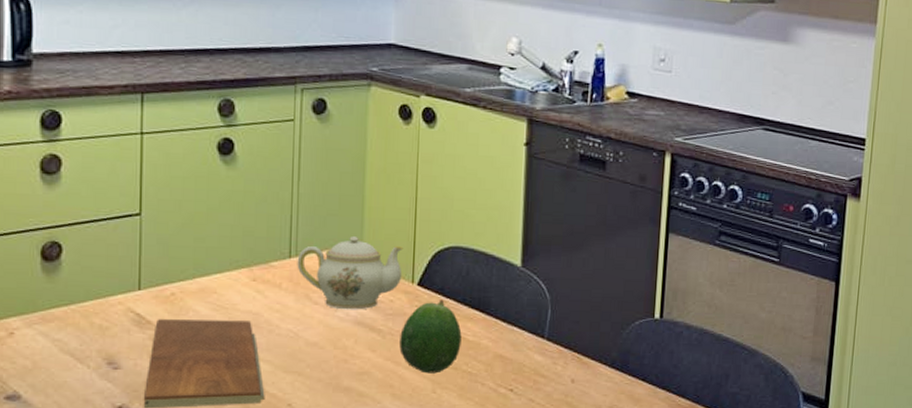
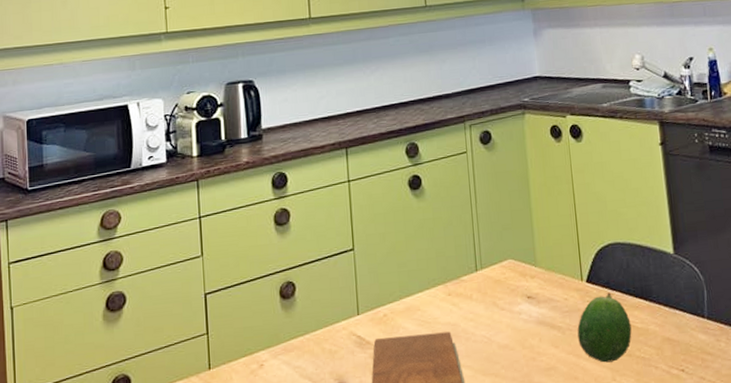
teapot: present [297,237,404,310] -> none [482,245,572,313]

